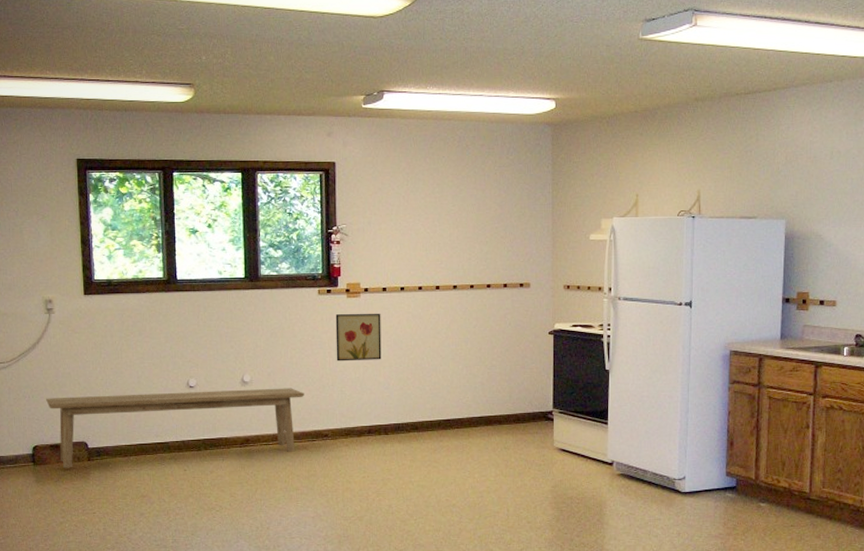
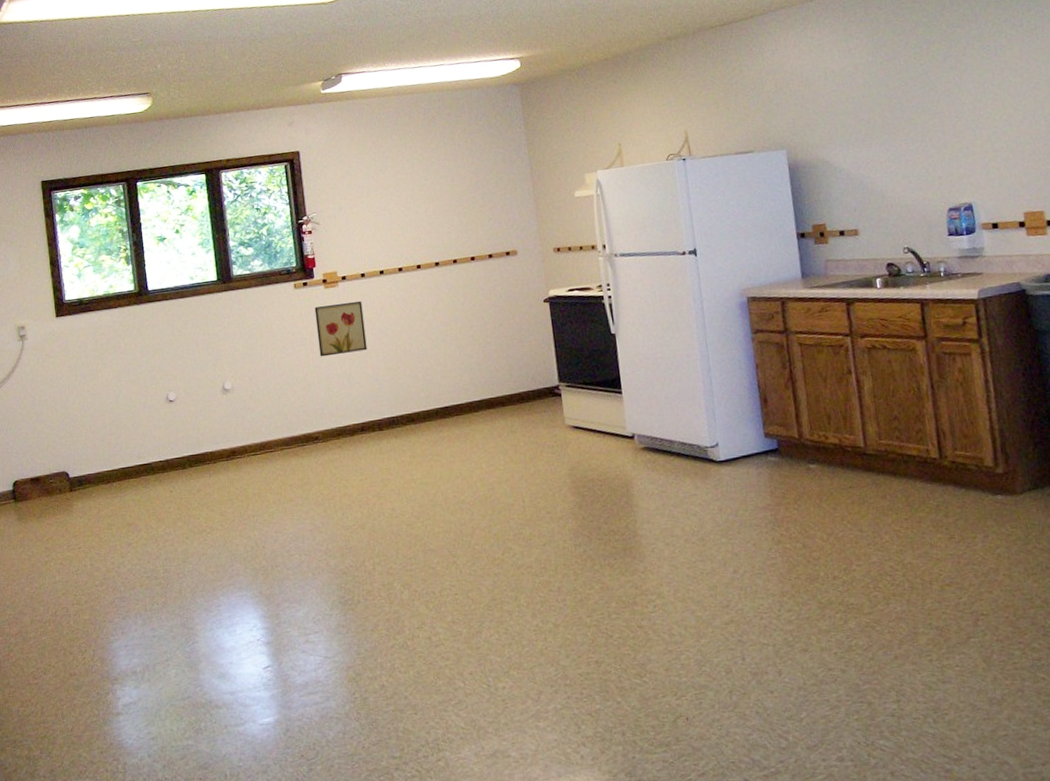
bench: present [46,388,304,468] -> none [24,390,290,502]

